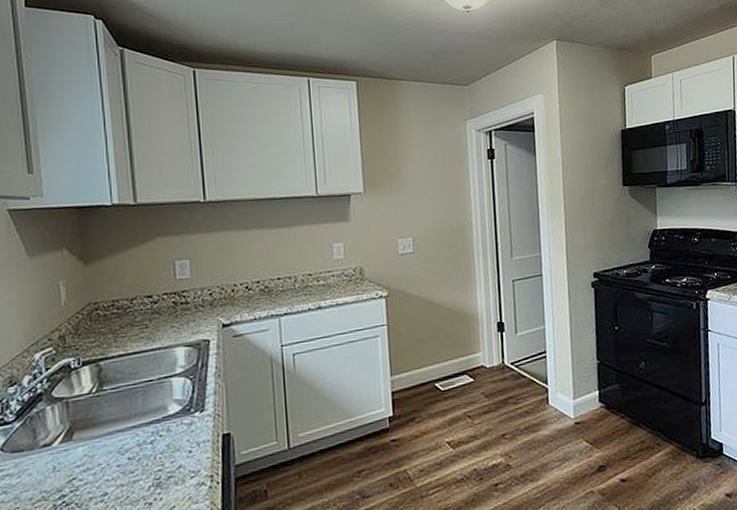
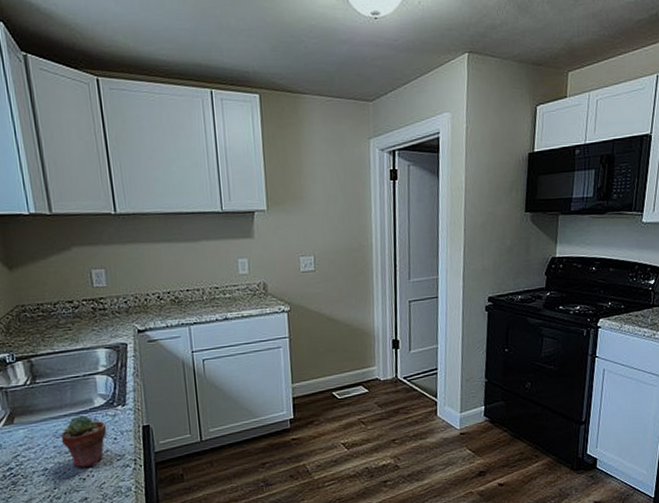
potted succulent: none [126,425,181,491] -> present [60,414,107,468]

